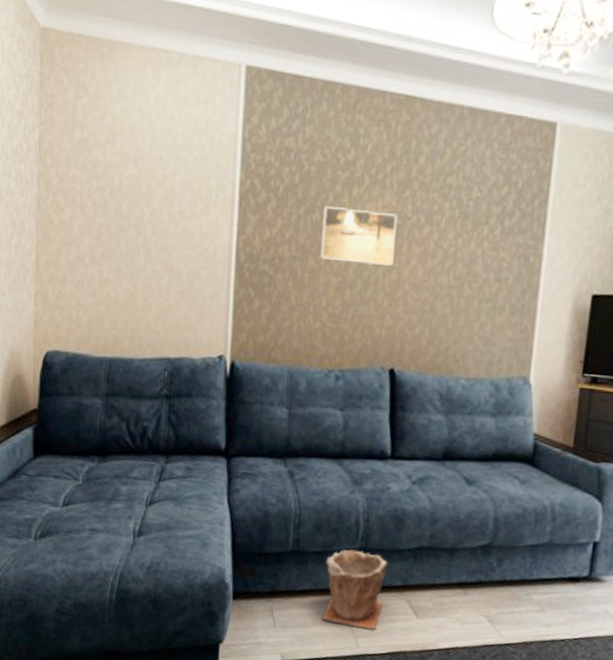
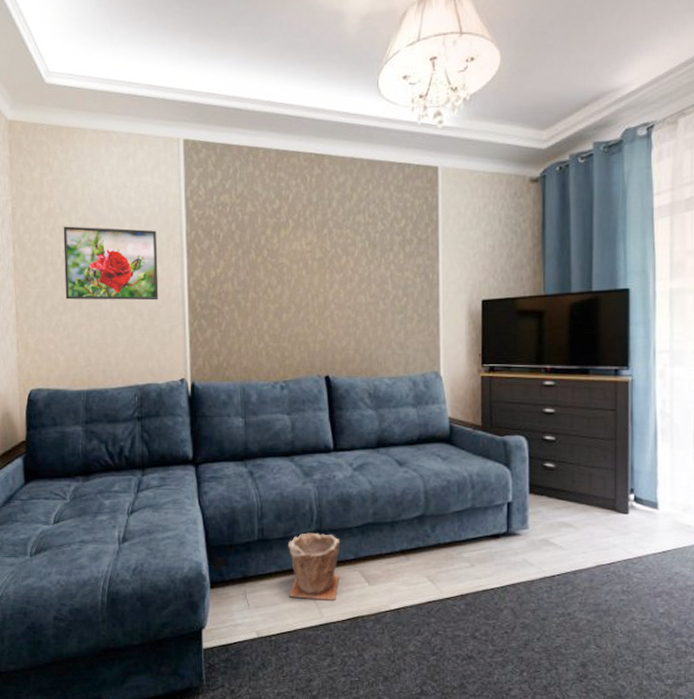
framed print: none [93,162,206,260] -> present [63,226,159,301]
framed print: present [320,205,397,266] -> none [258,246,319,292]

